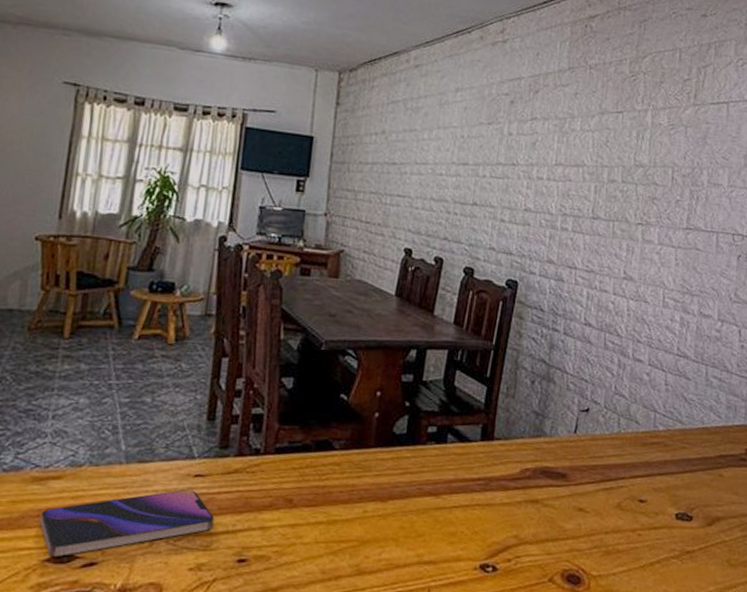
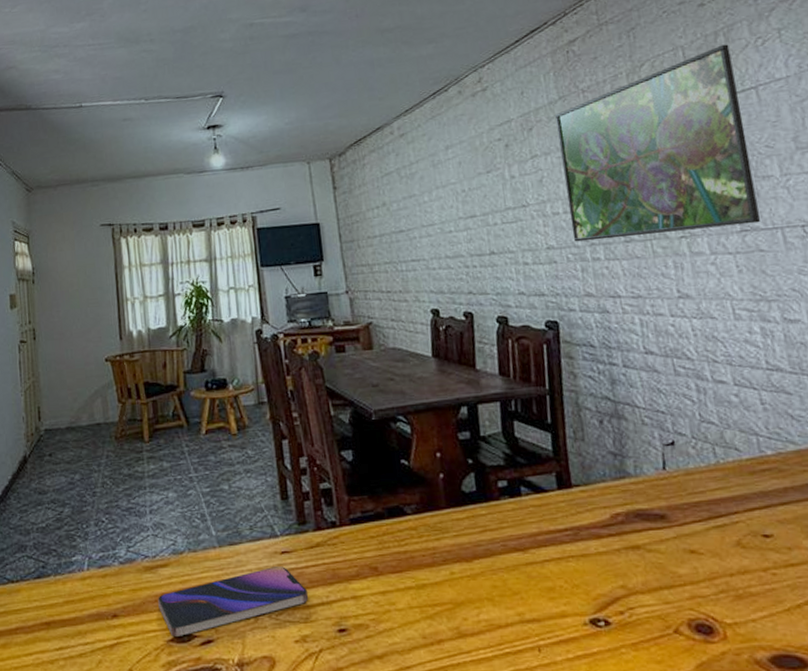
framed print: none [549,57,717,224] -> present [555,44,761,242]

